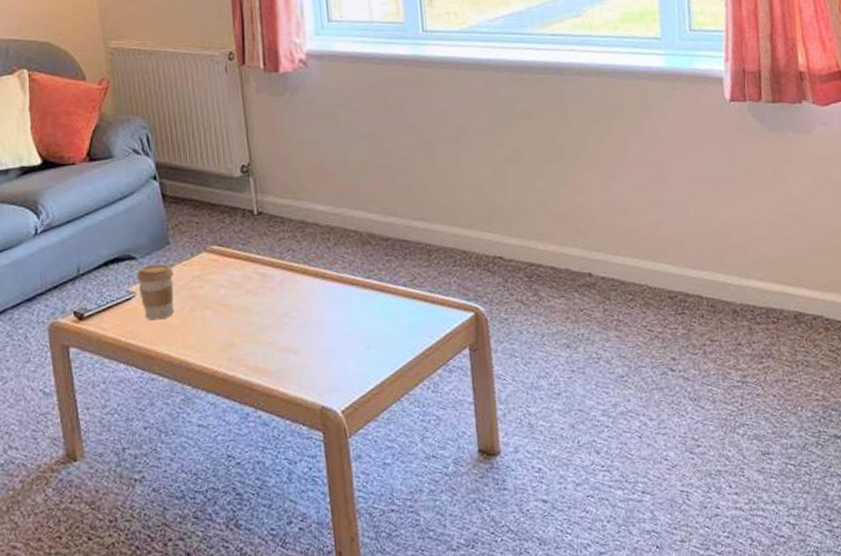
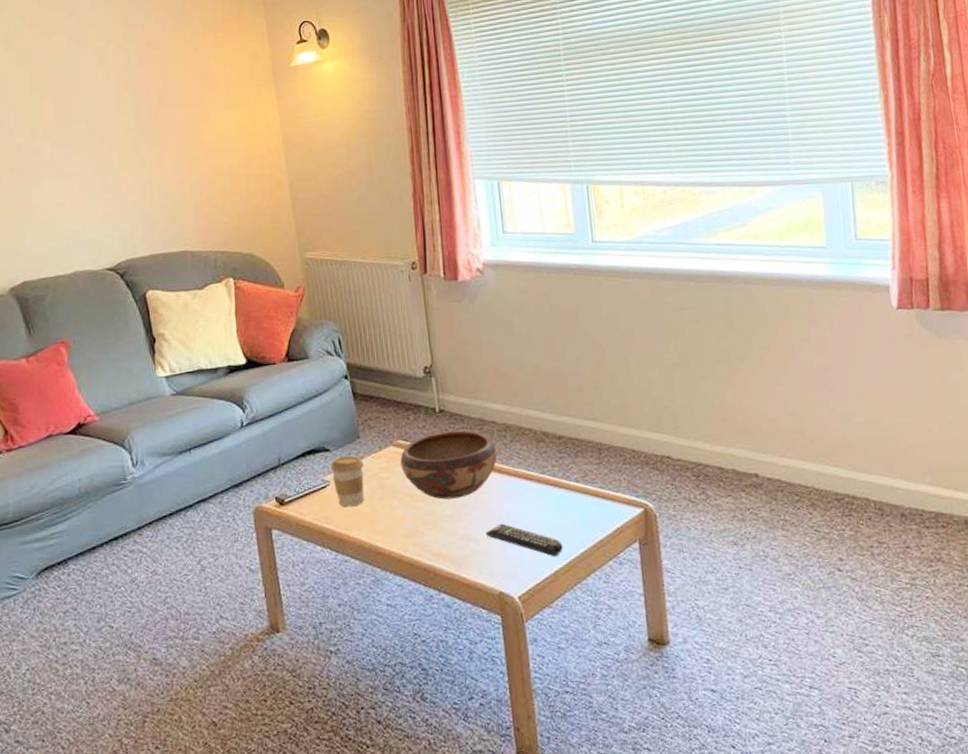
decorative bowl: none [214,233,320,309] -> present [400,430,497,500]
remote control: none [306,332,390,366] -> present [485,523,563,556]

